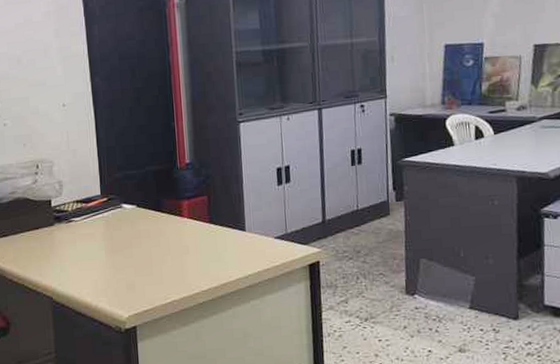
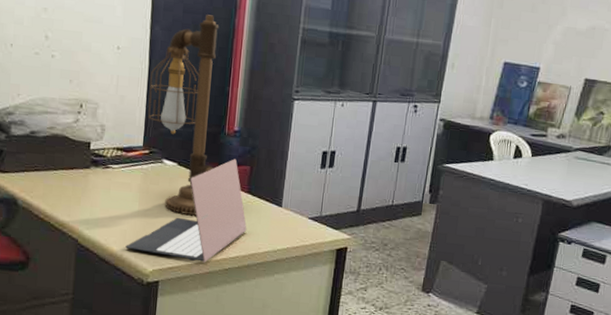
desk lamp: none [97,57,173,255] -> present [147,14,219,215]
laptop: none [99,191,215,301] -> present [125,159,247,263]

